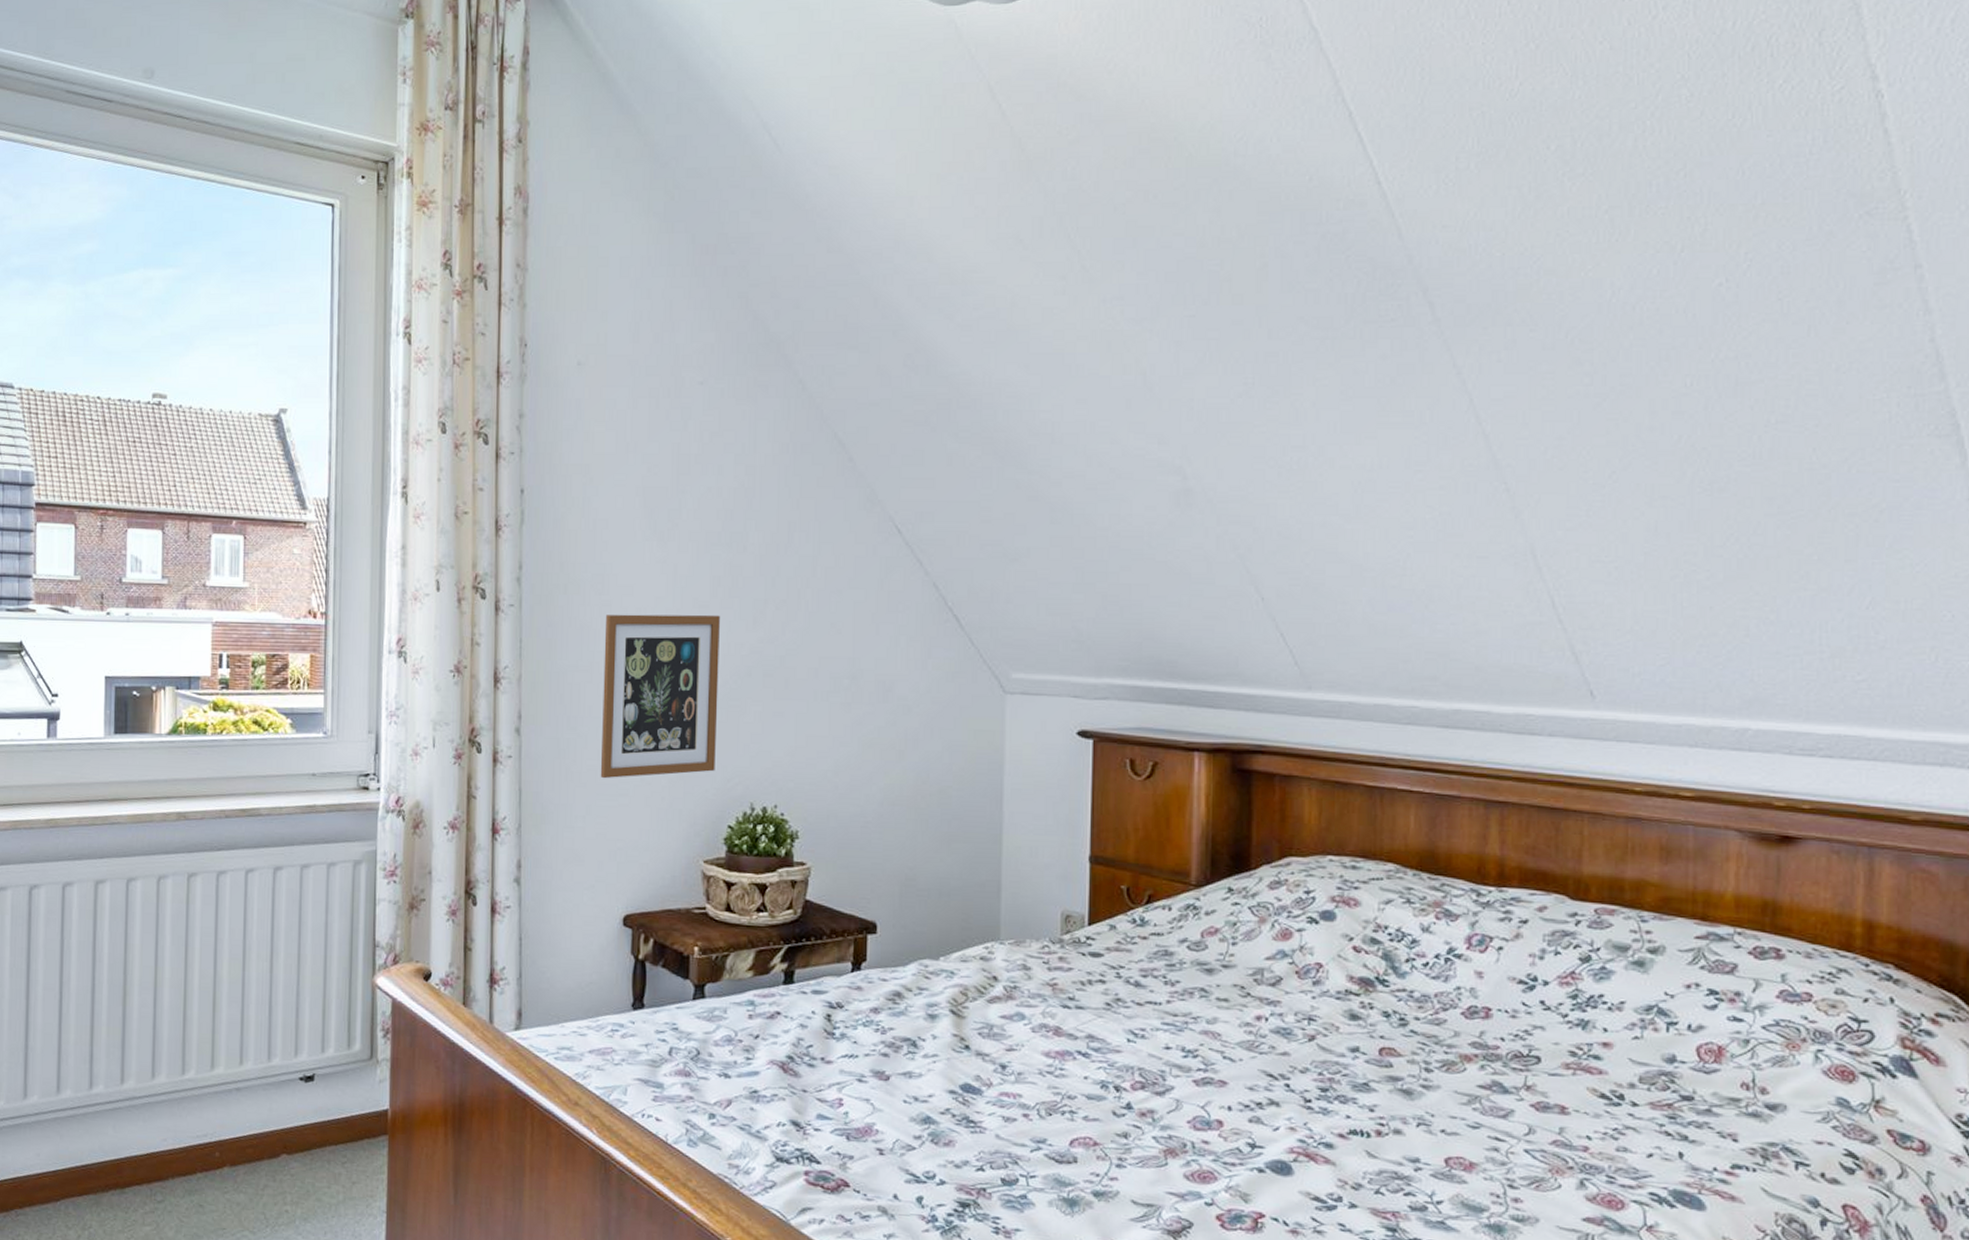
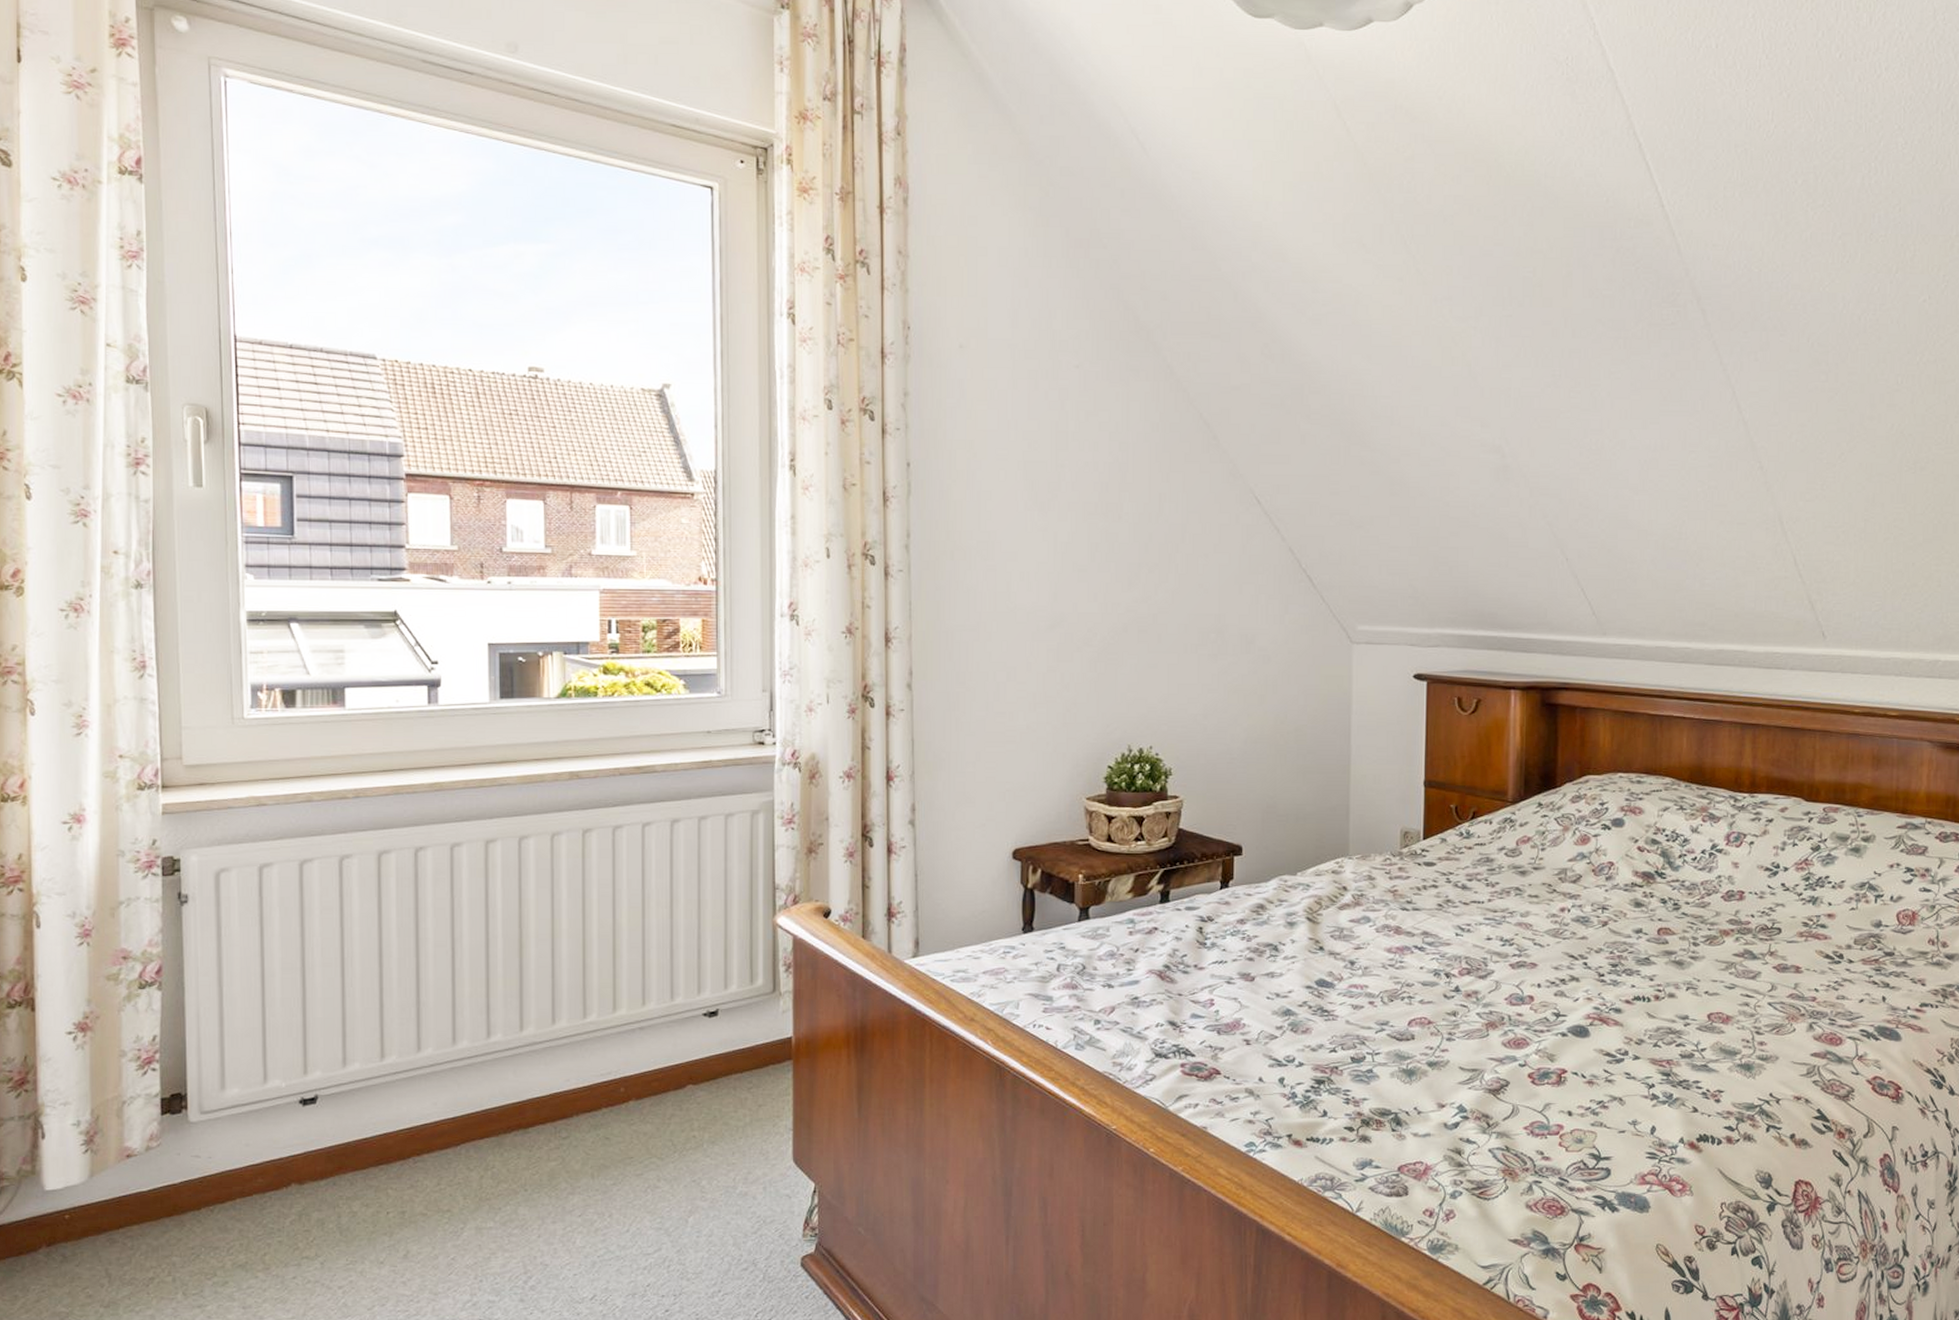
picture frame: present [600,614,720,779] -> none [988,577,1098,728]

